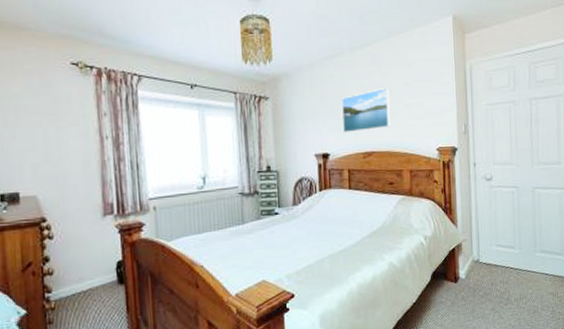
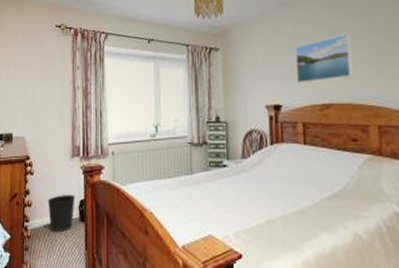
wastebasket: none [74,257,111,300] -> present [47,195,76,233]

